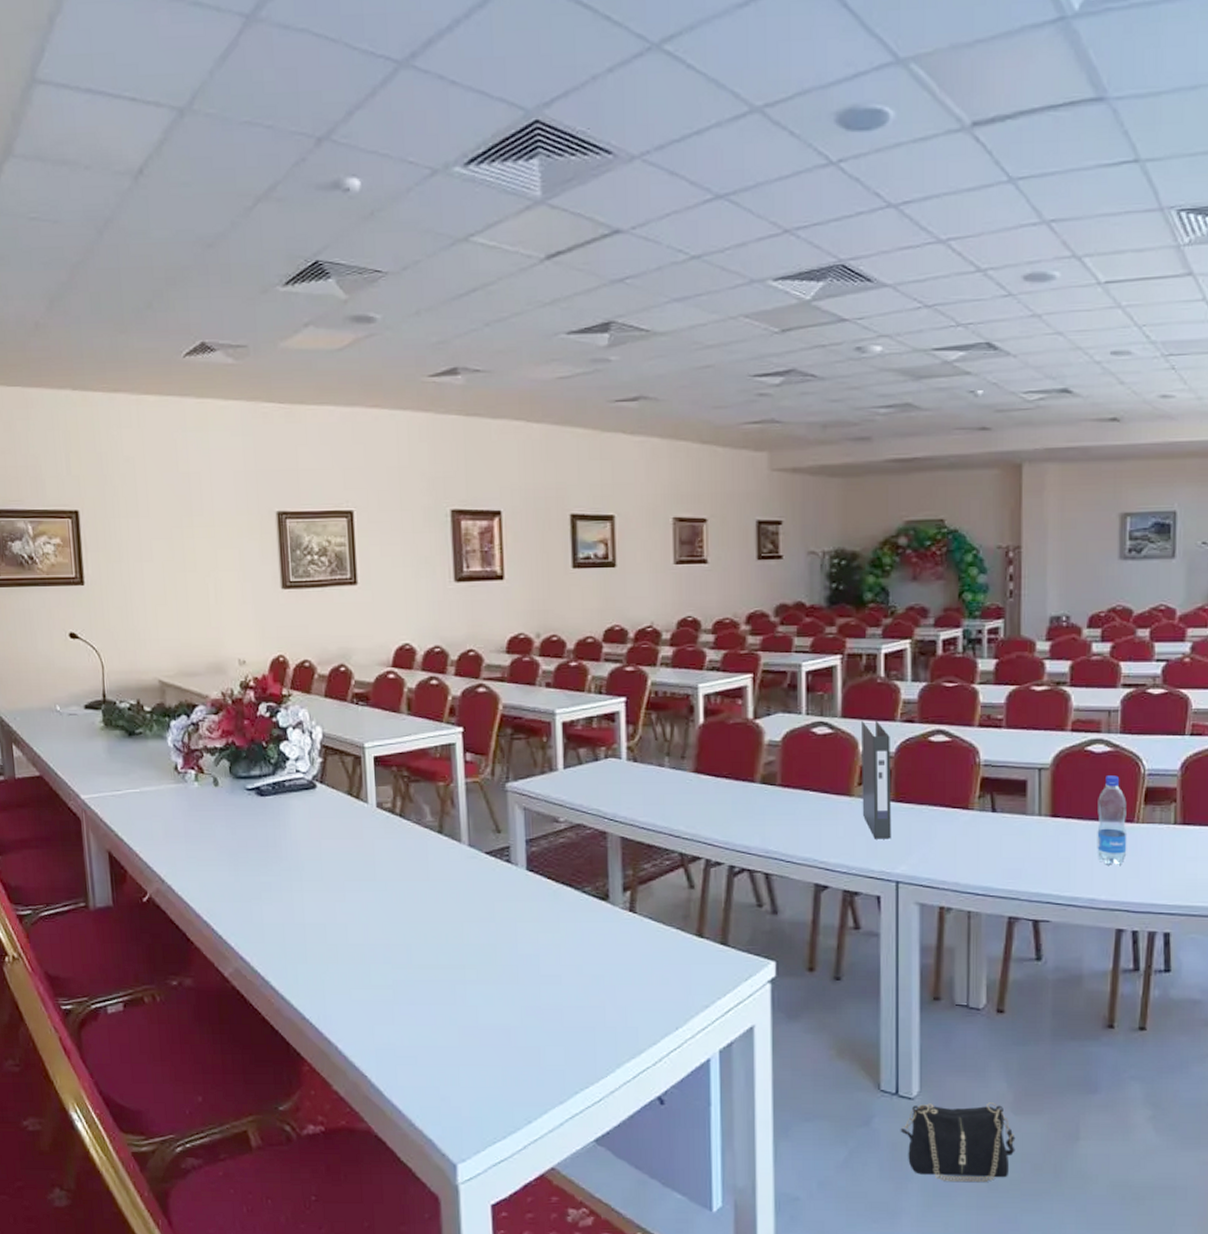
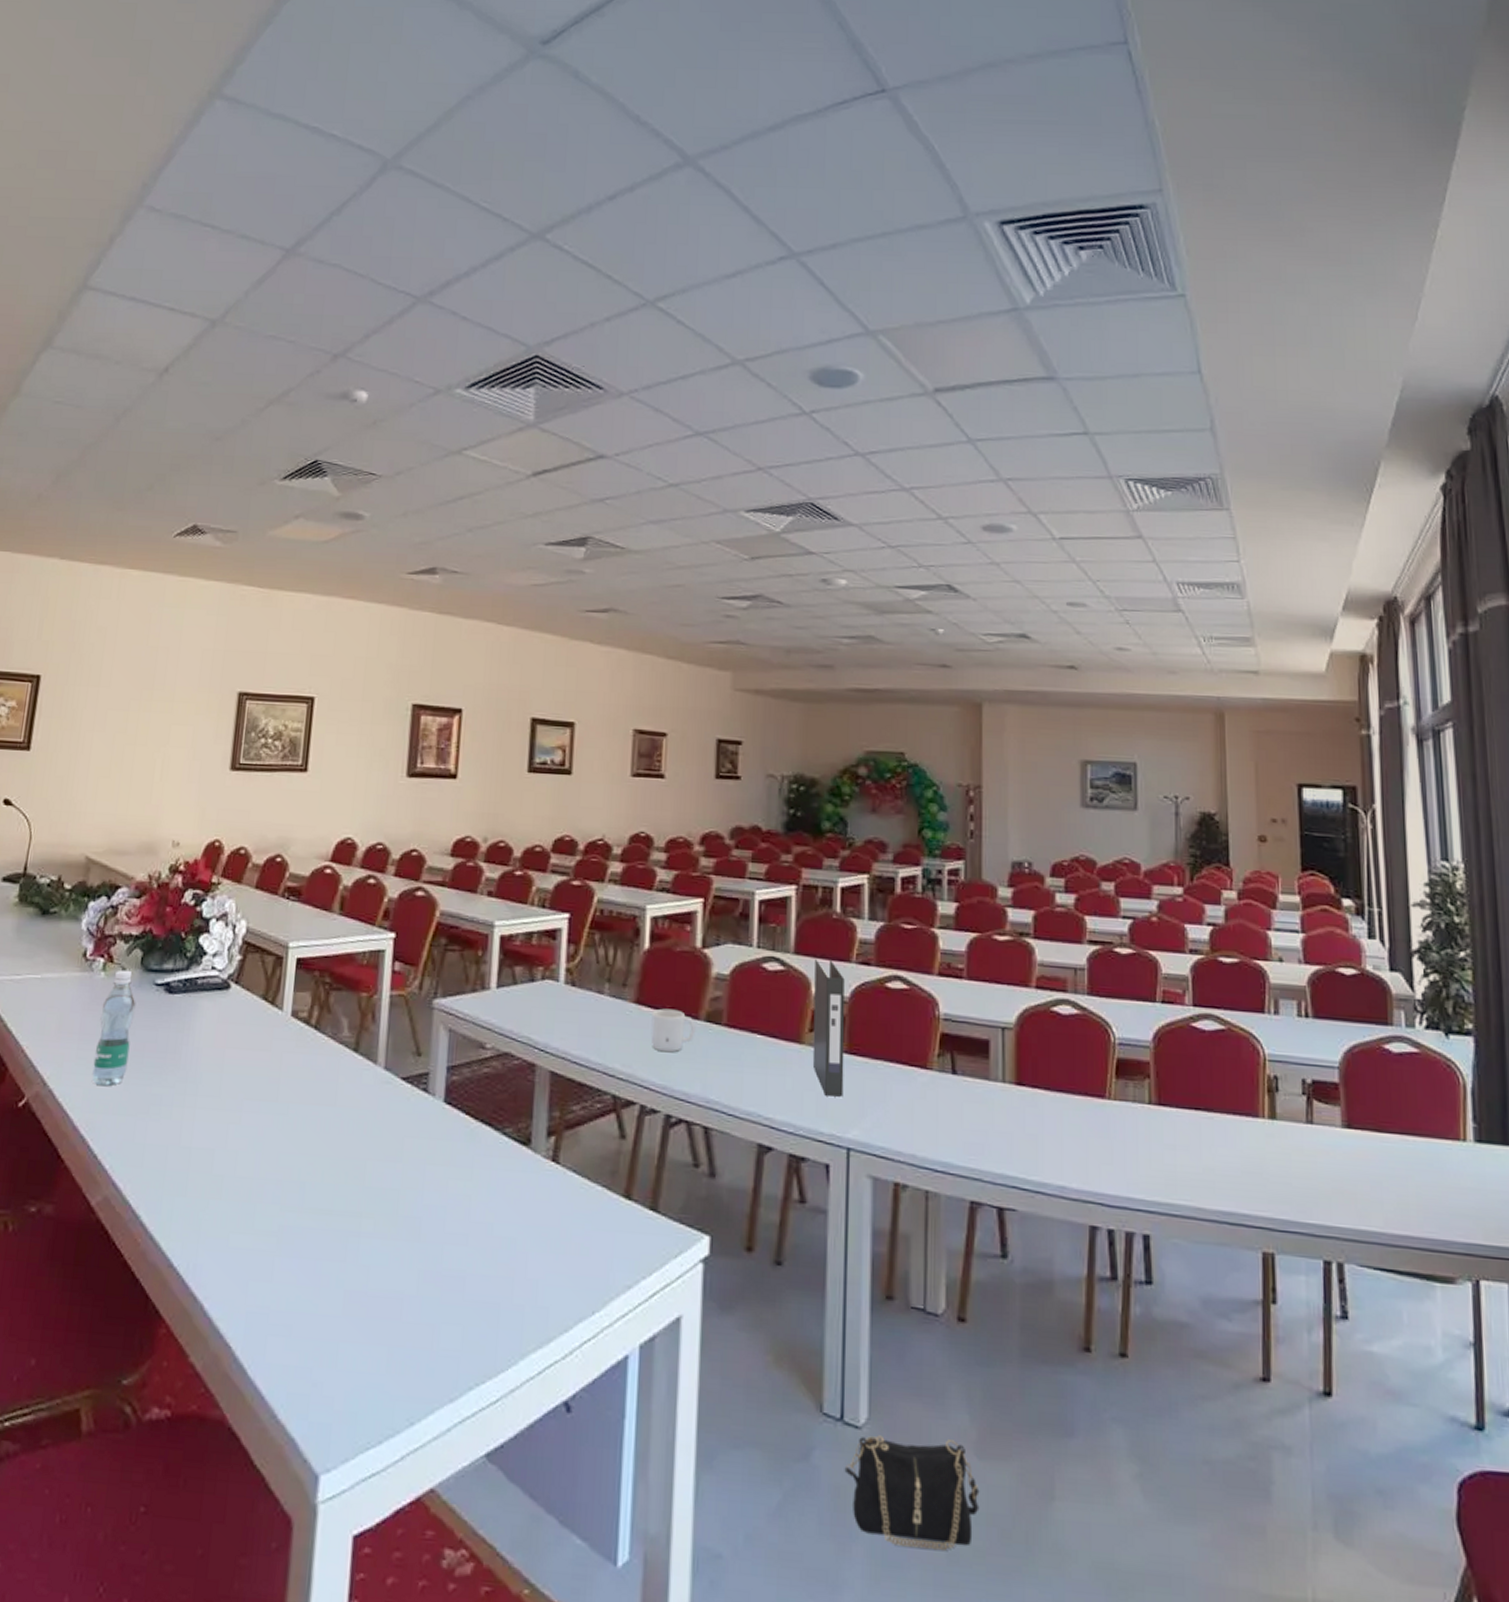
bottle: none [201,779,235,879] -> present [92,969,136,1087]
mug: none [710,775,752,813] -> present [651,1008,696,1053]
bottle: present [1097,775,1127,865] -> none [1066,1041,1099,1148]

